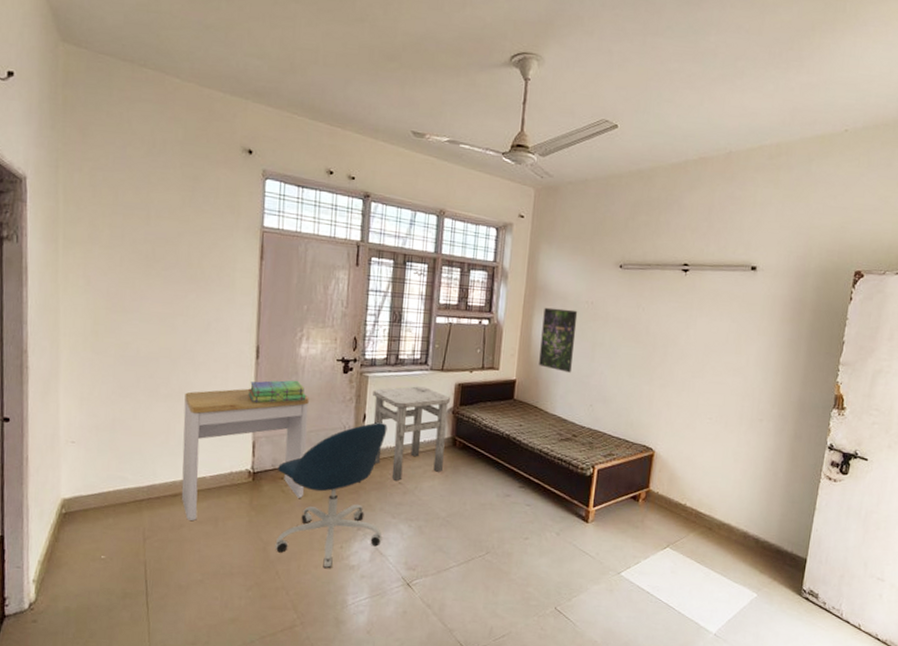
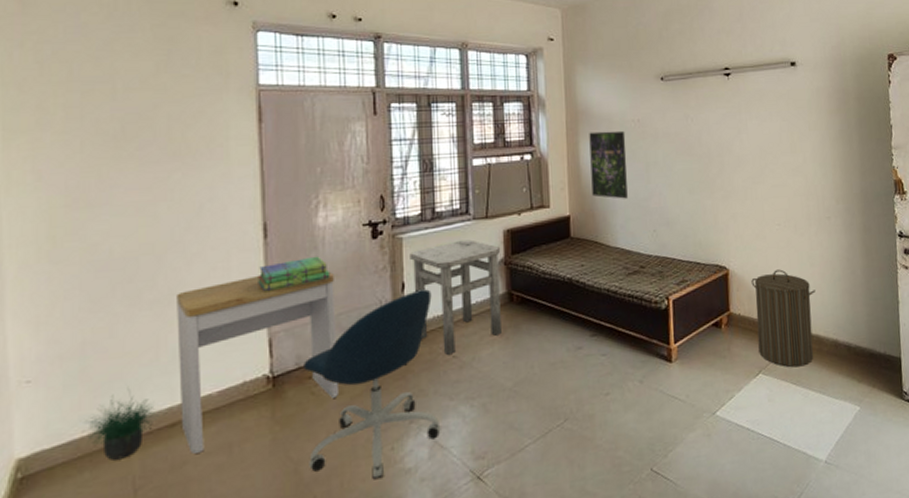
potted plant: none [112,461,165,514] -> present [85,389,159,460]
laundry hamper: none [670,459,735,549] -> present [751,269,815,368]

